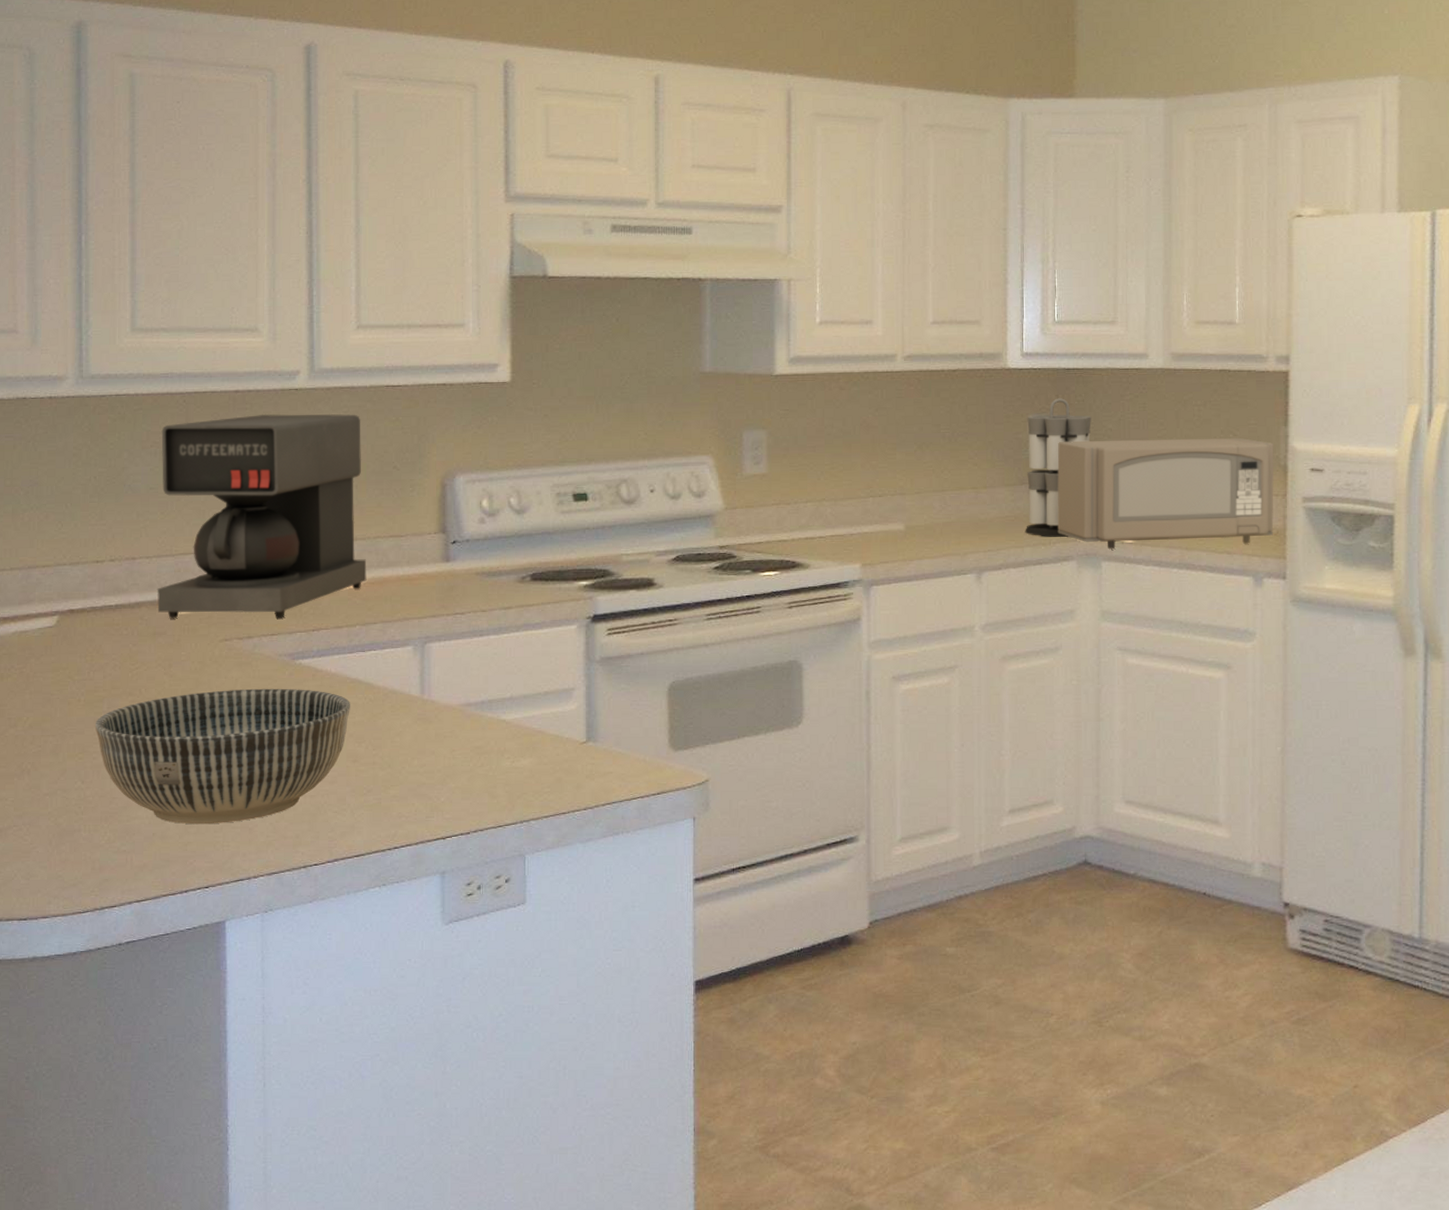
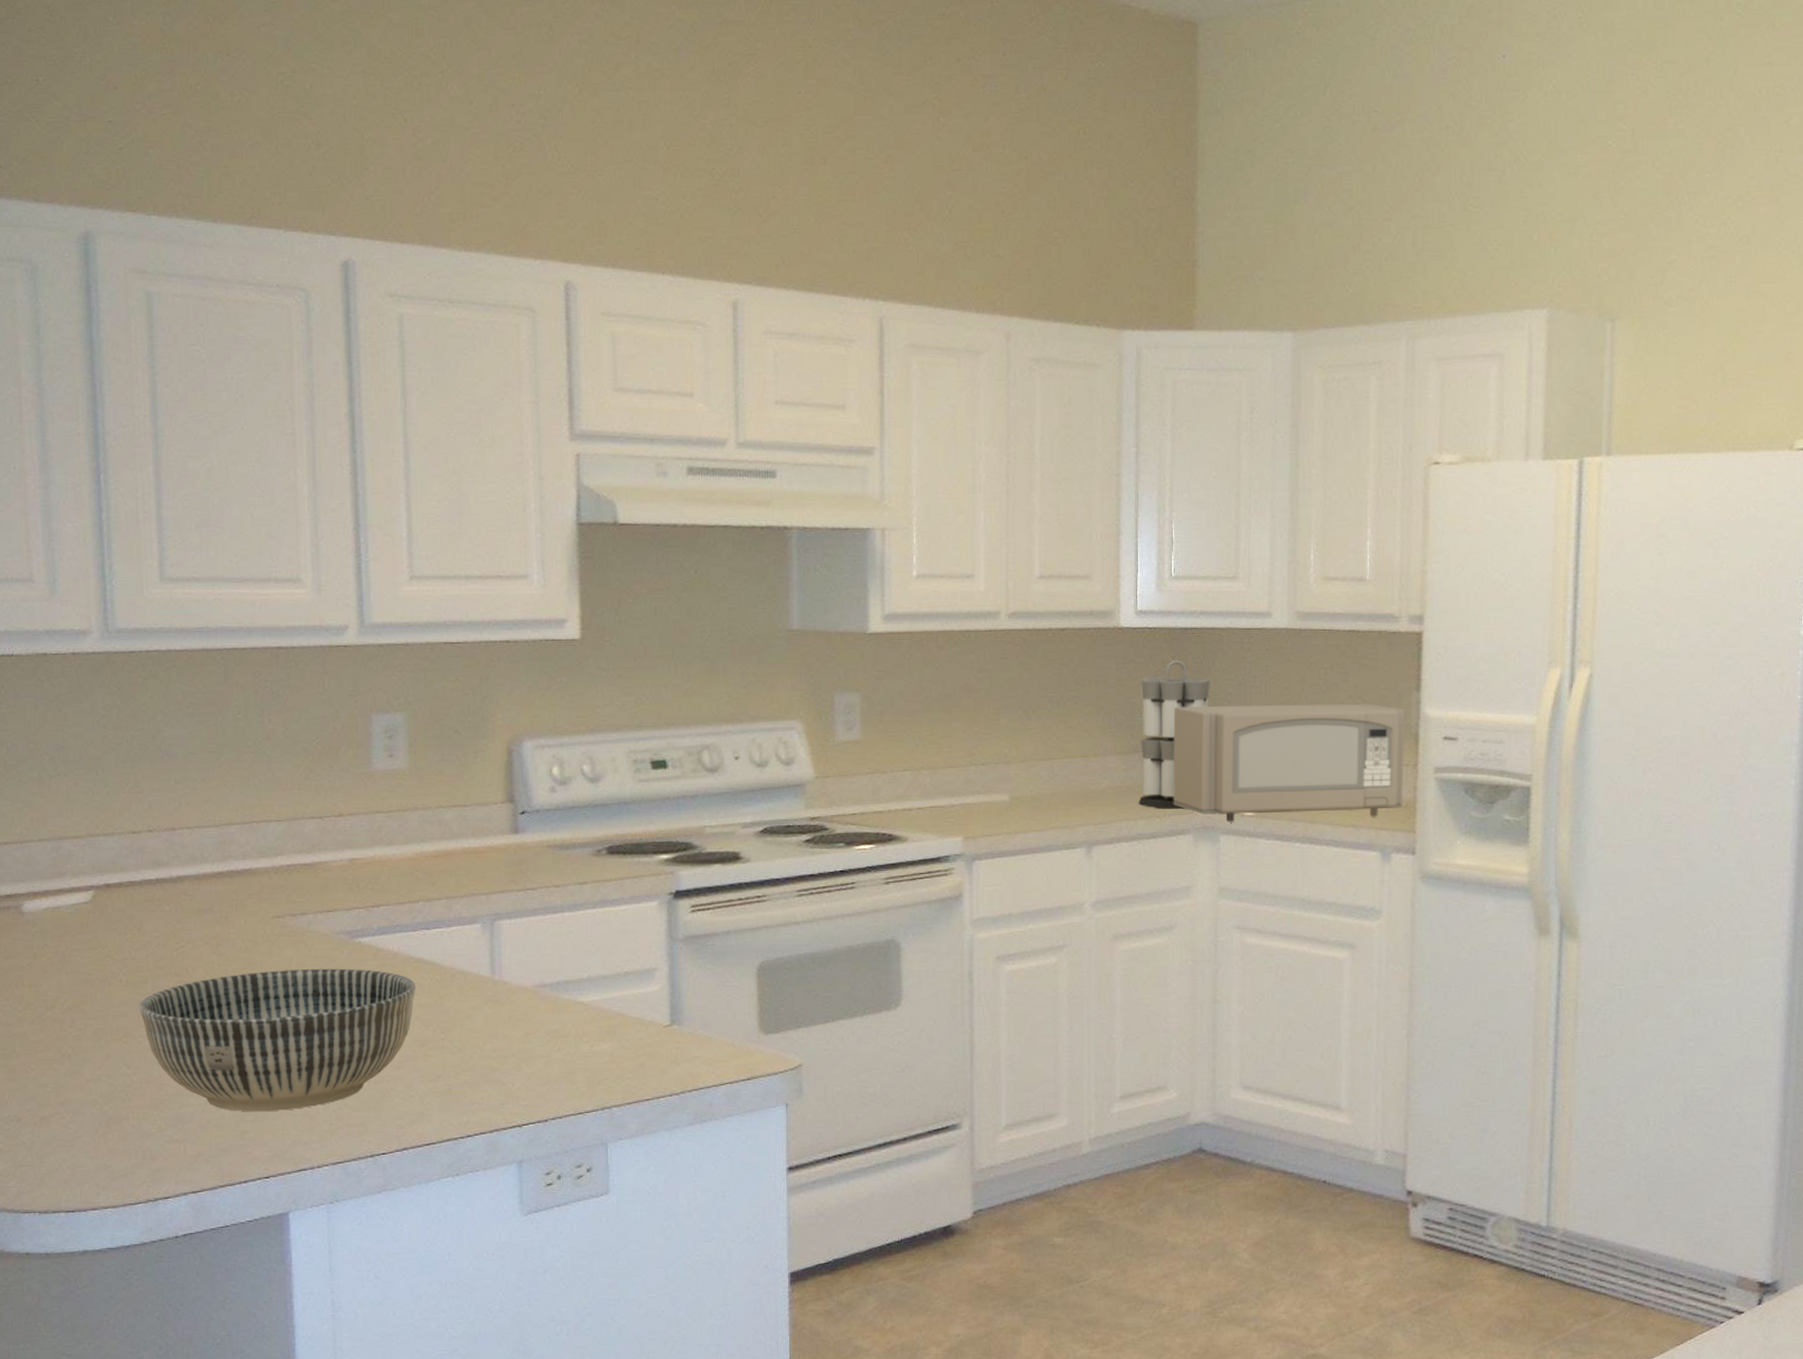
coffee maker: present [156,414,367,619] -> none [198,672,429,894]

